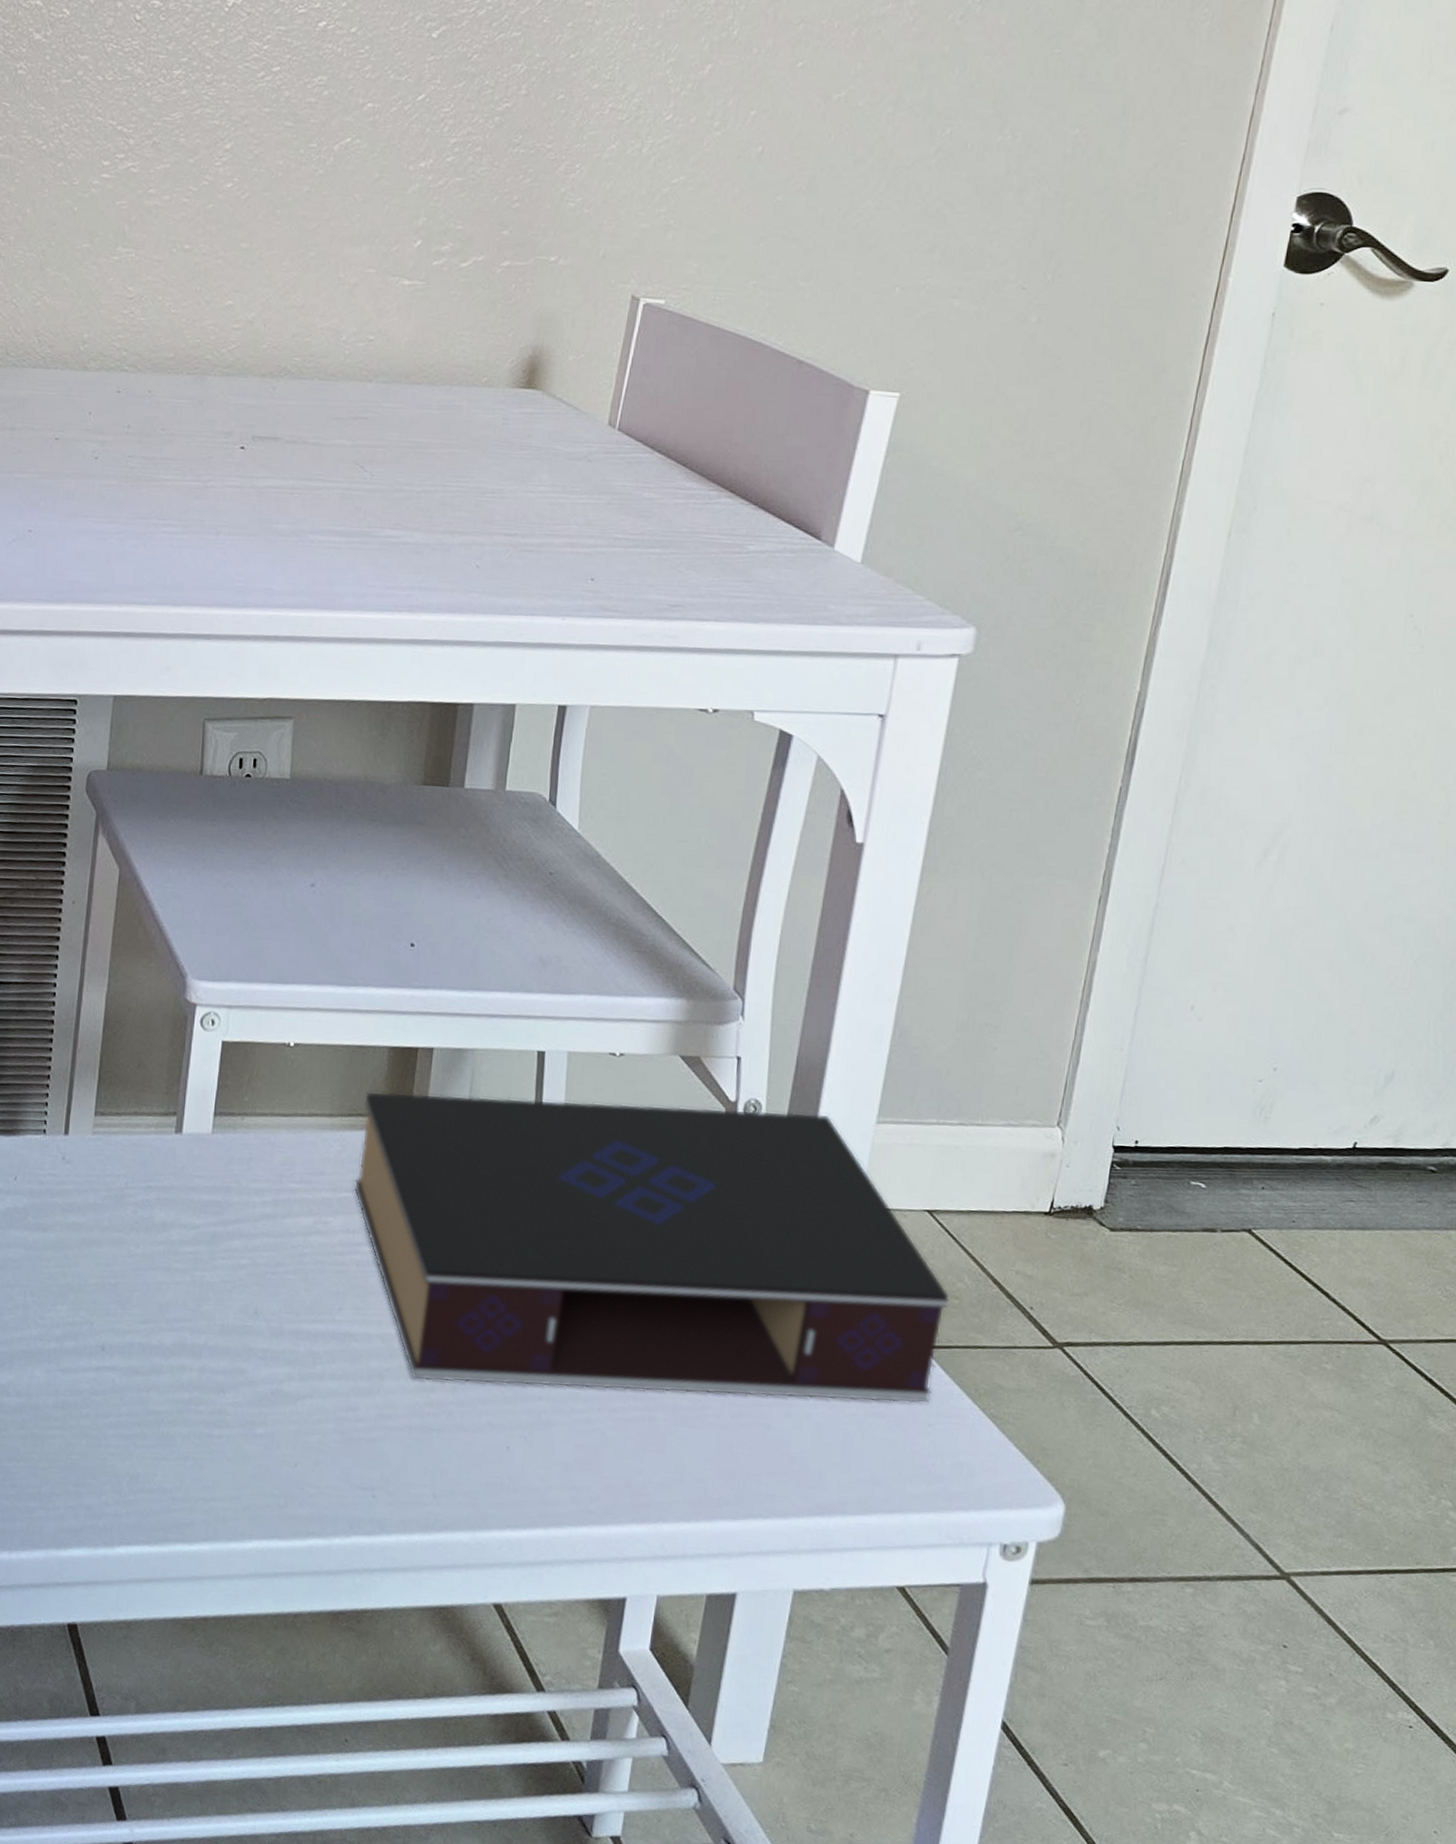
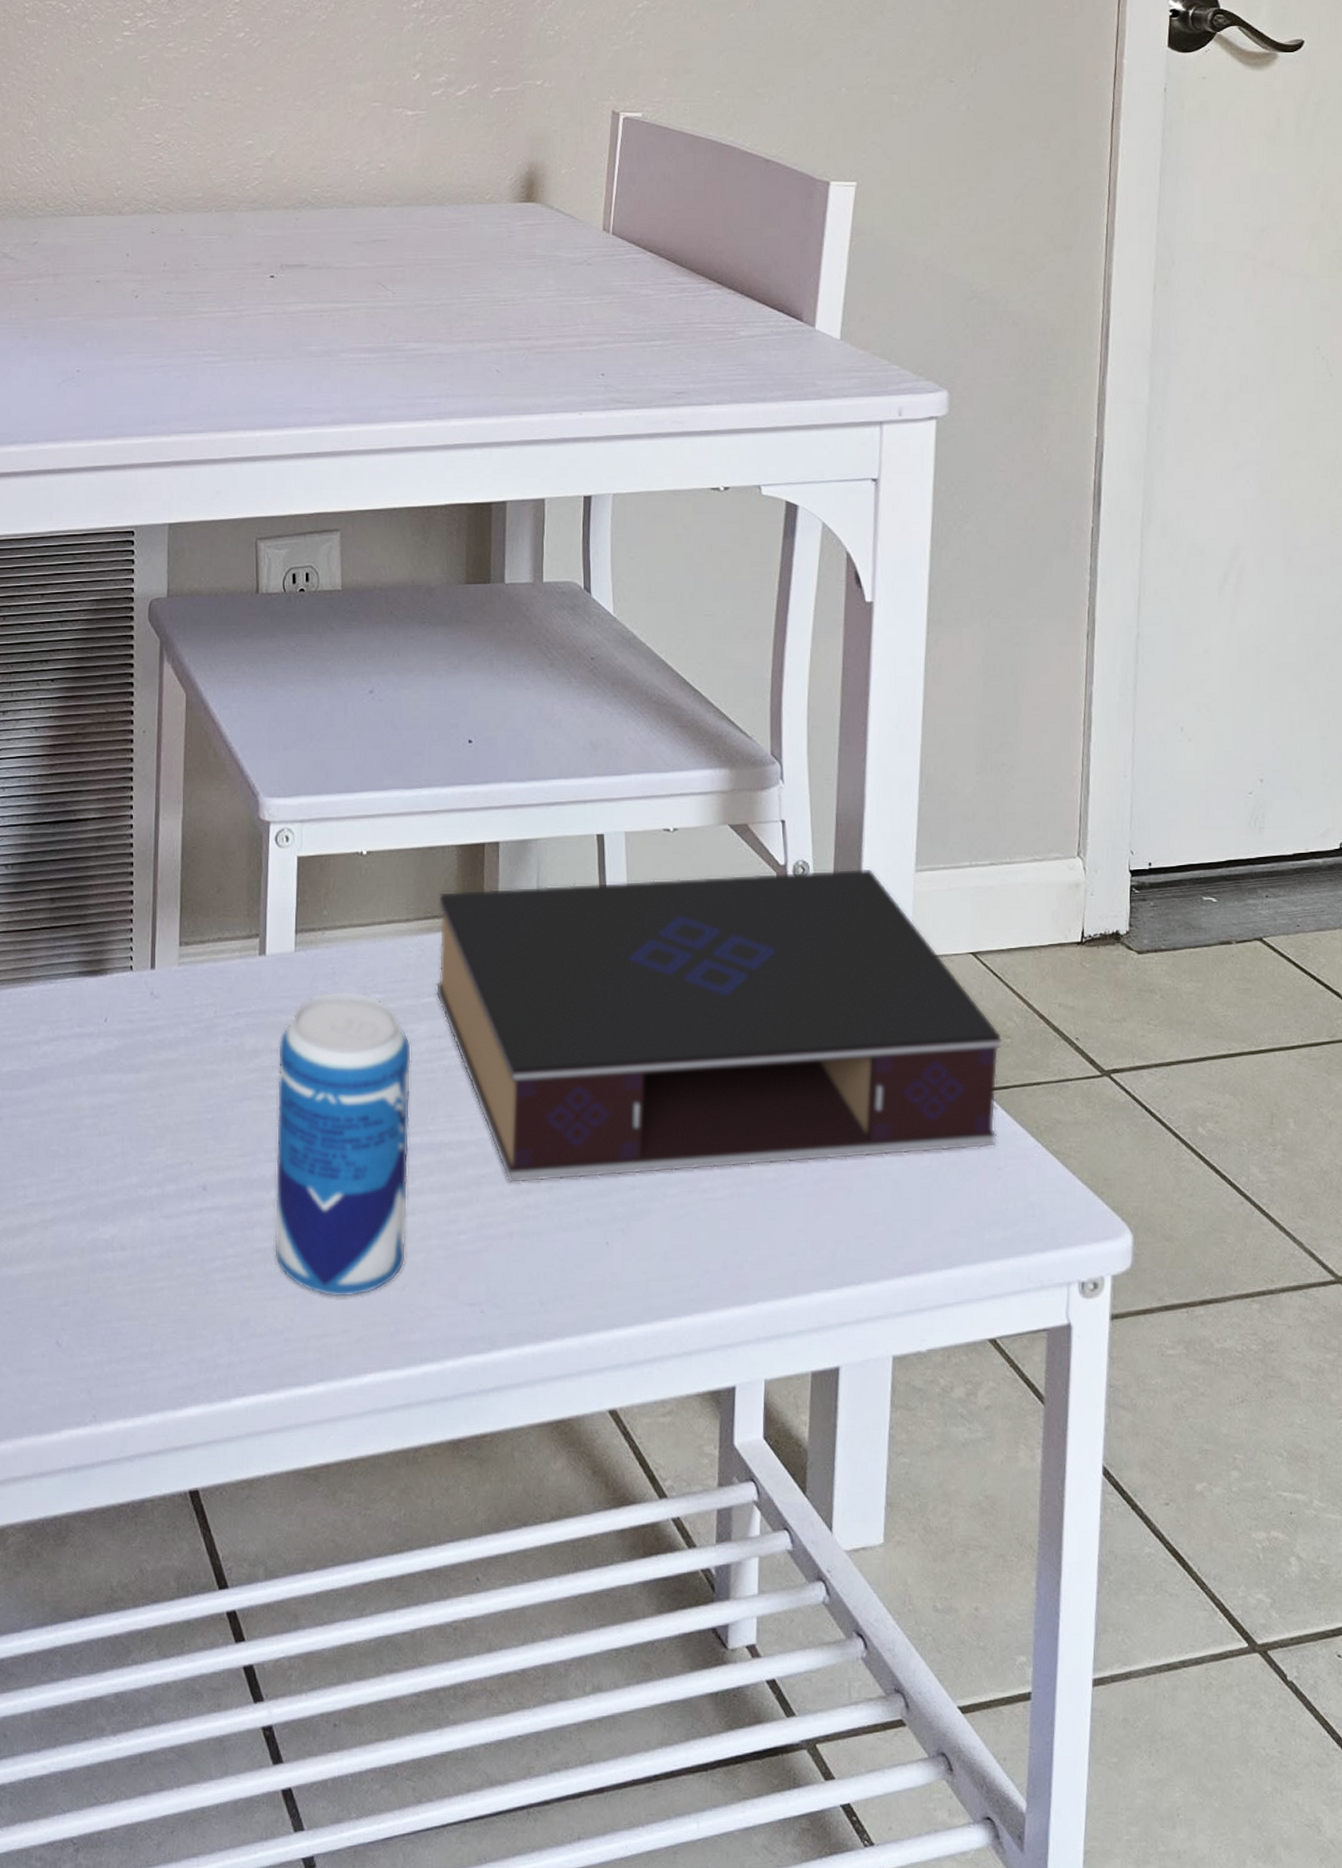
beverage can: none [168,1175,325,1467] -> present [274,990,412,1297]

